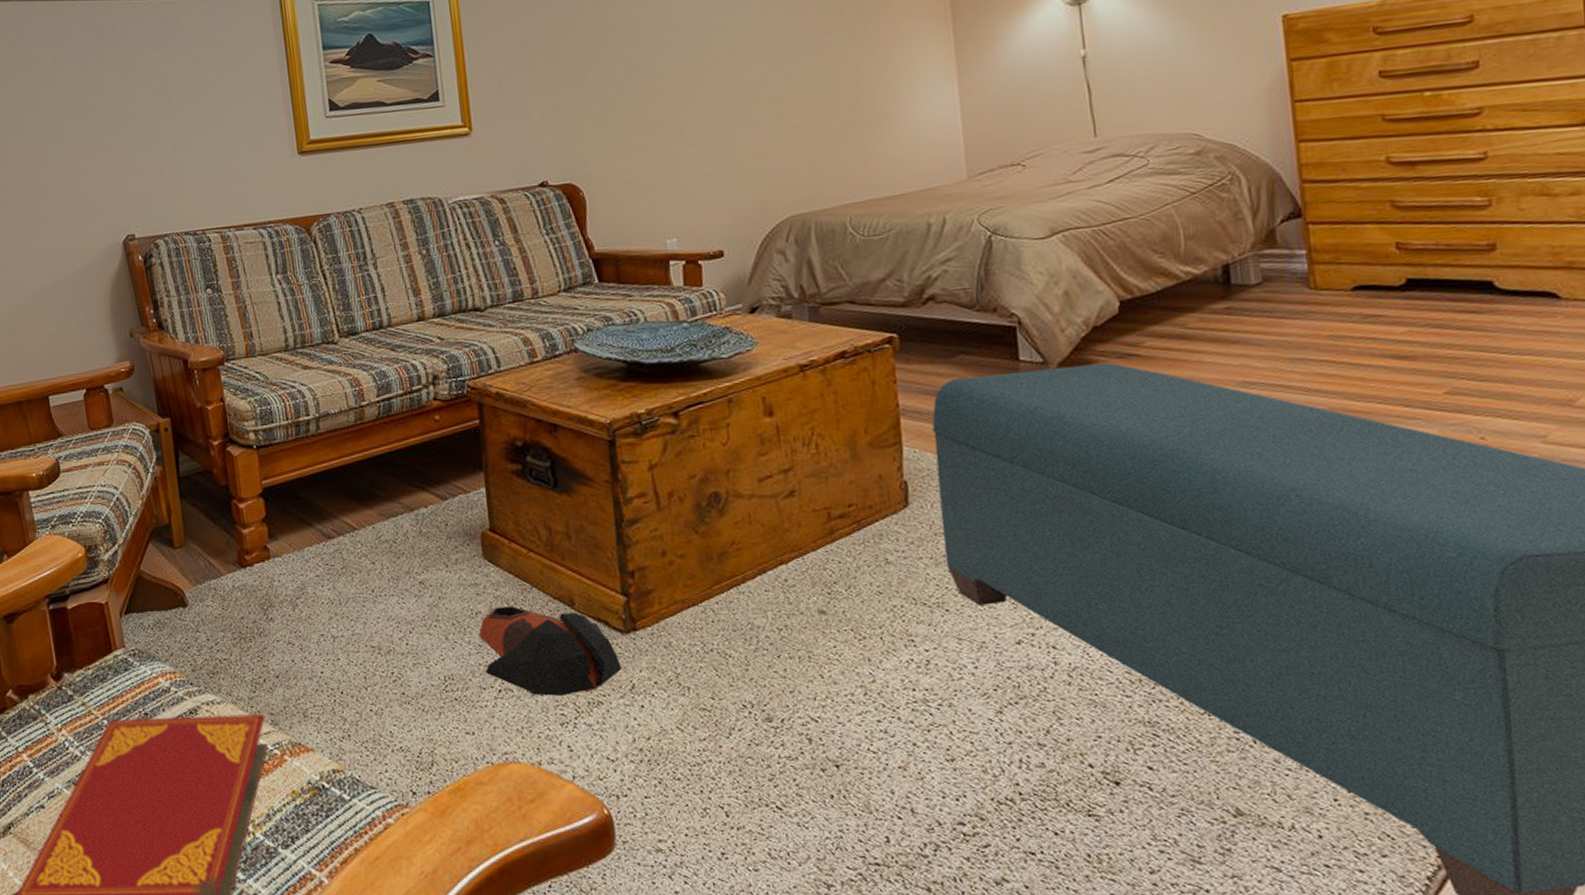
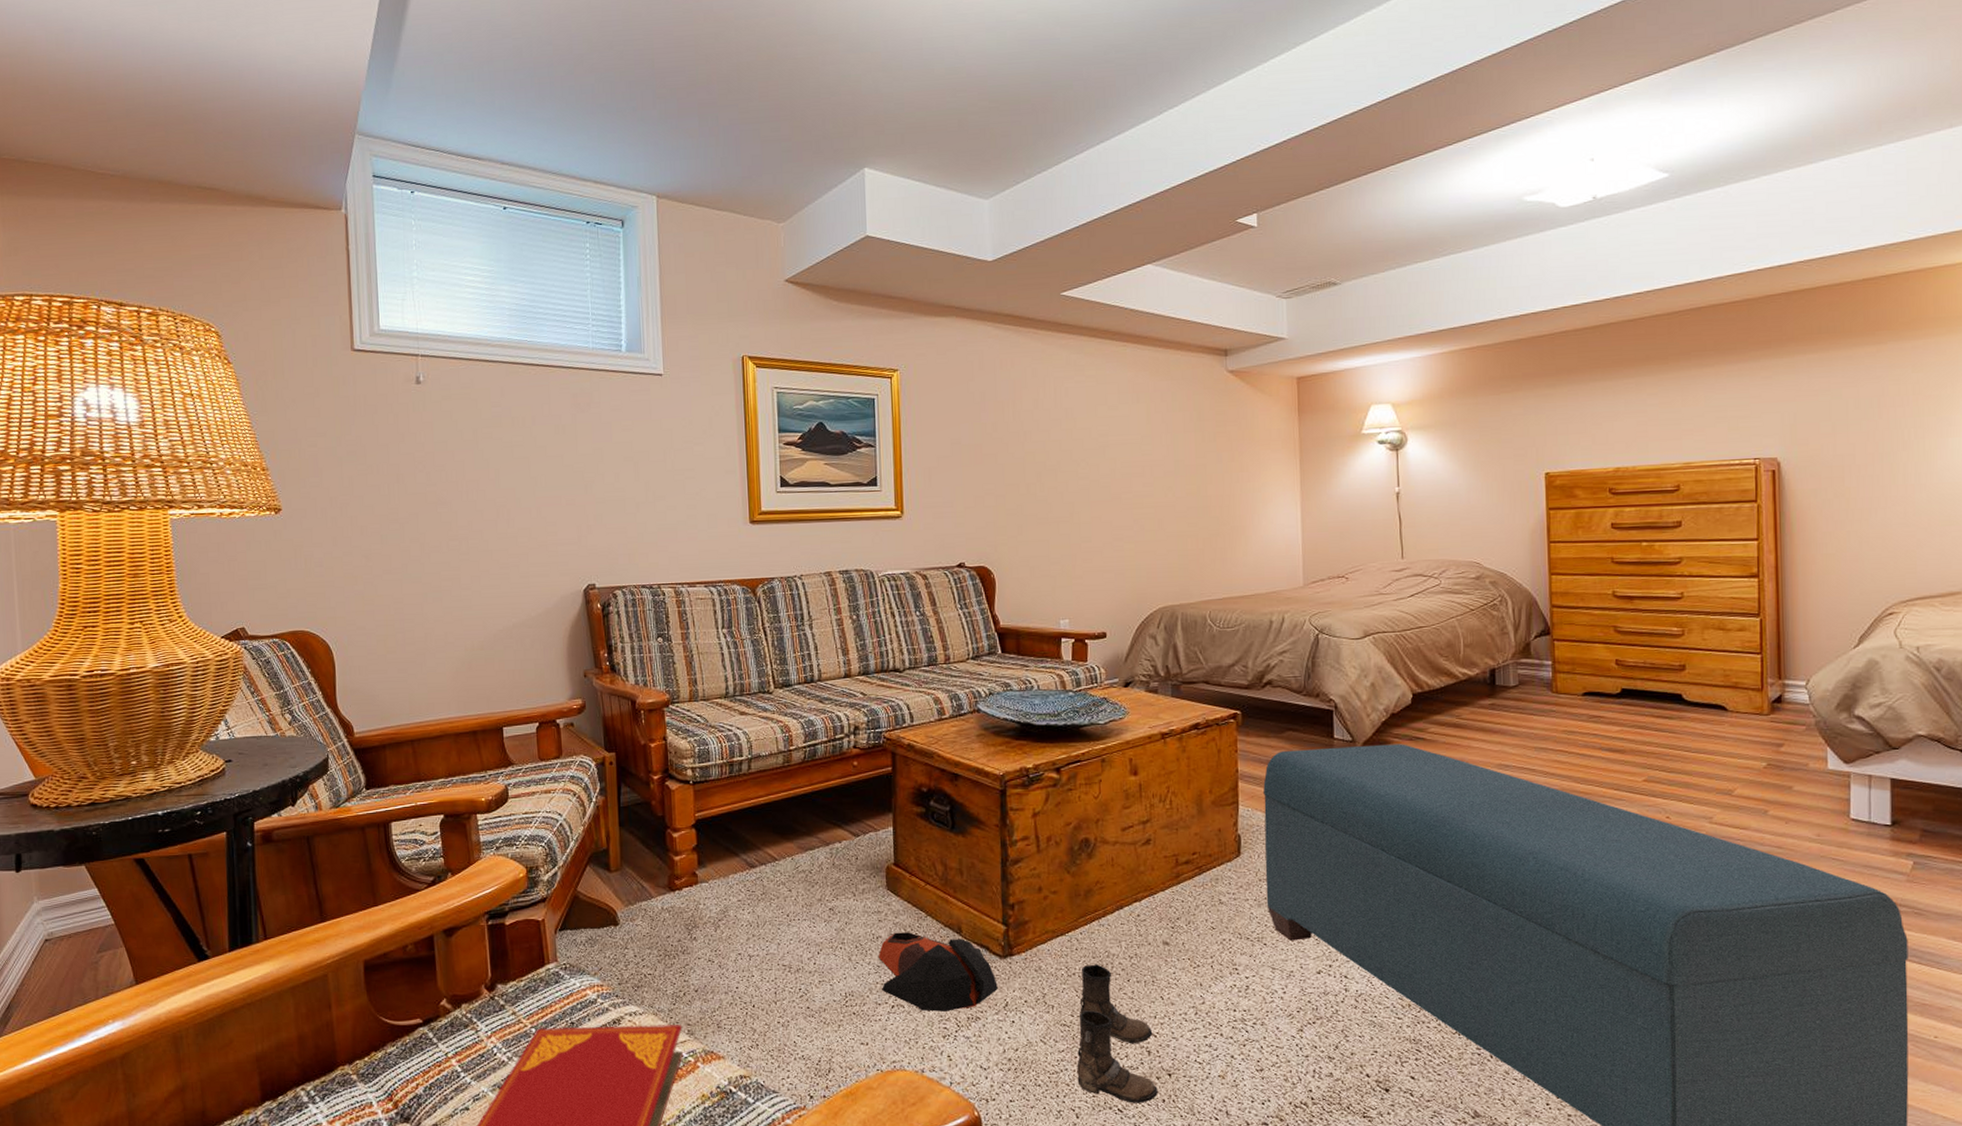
boots: none [720,638,824,800] -> present [1077,964,1158,1103]

